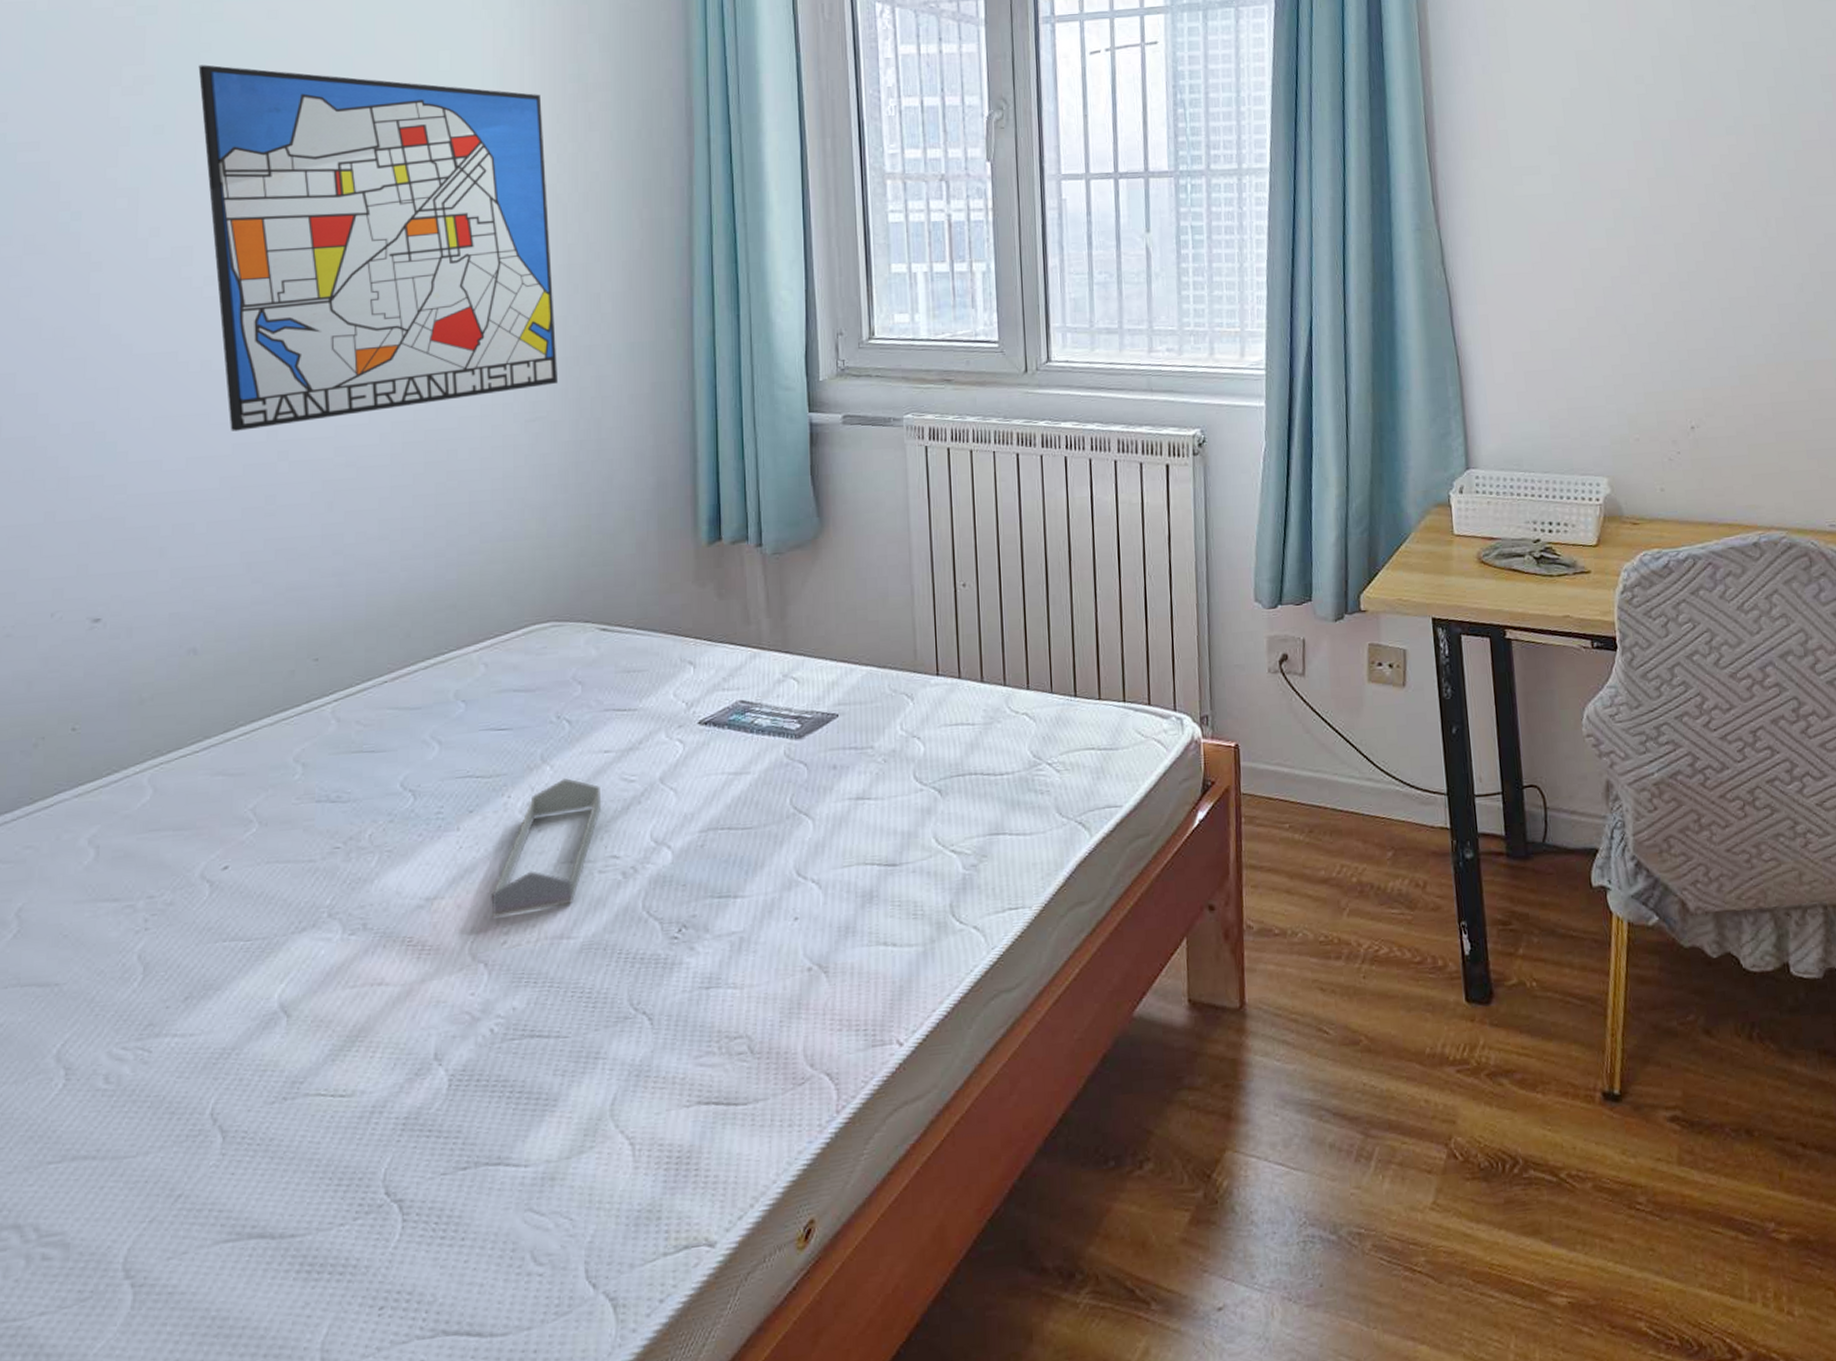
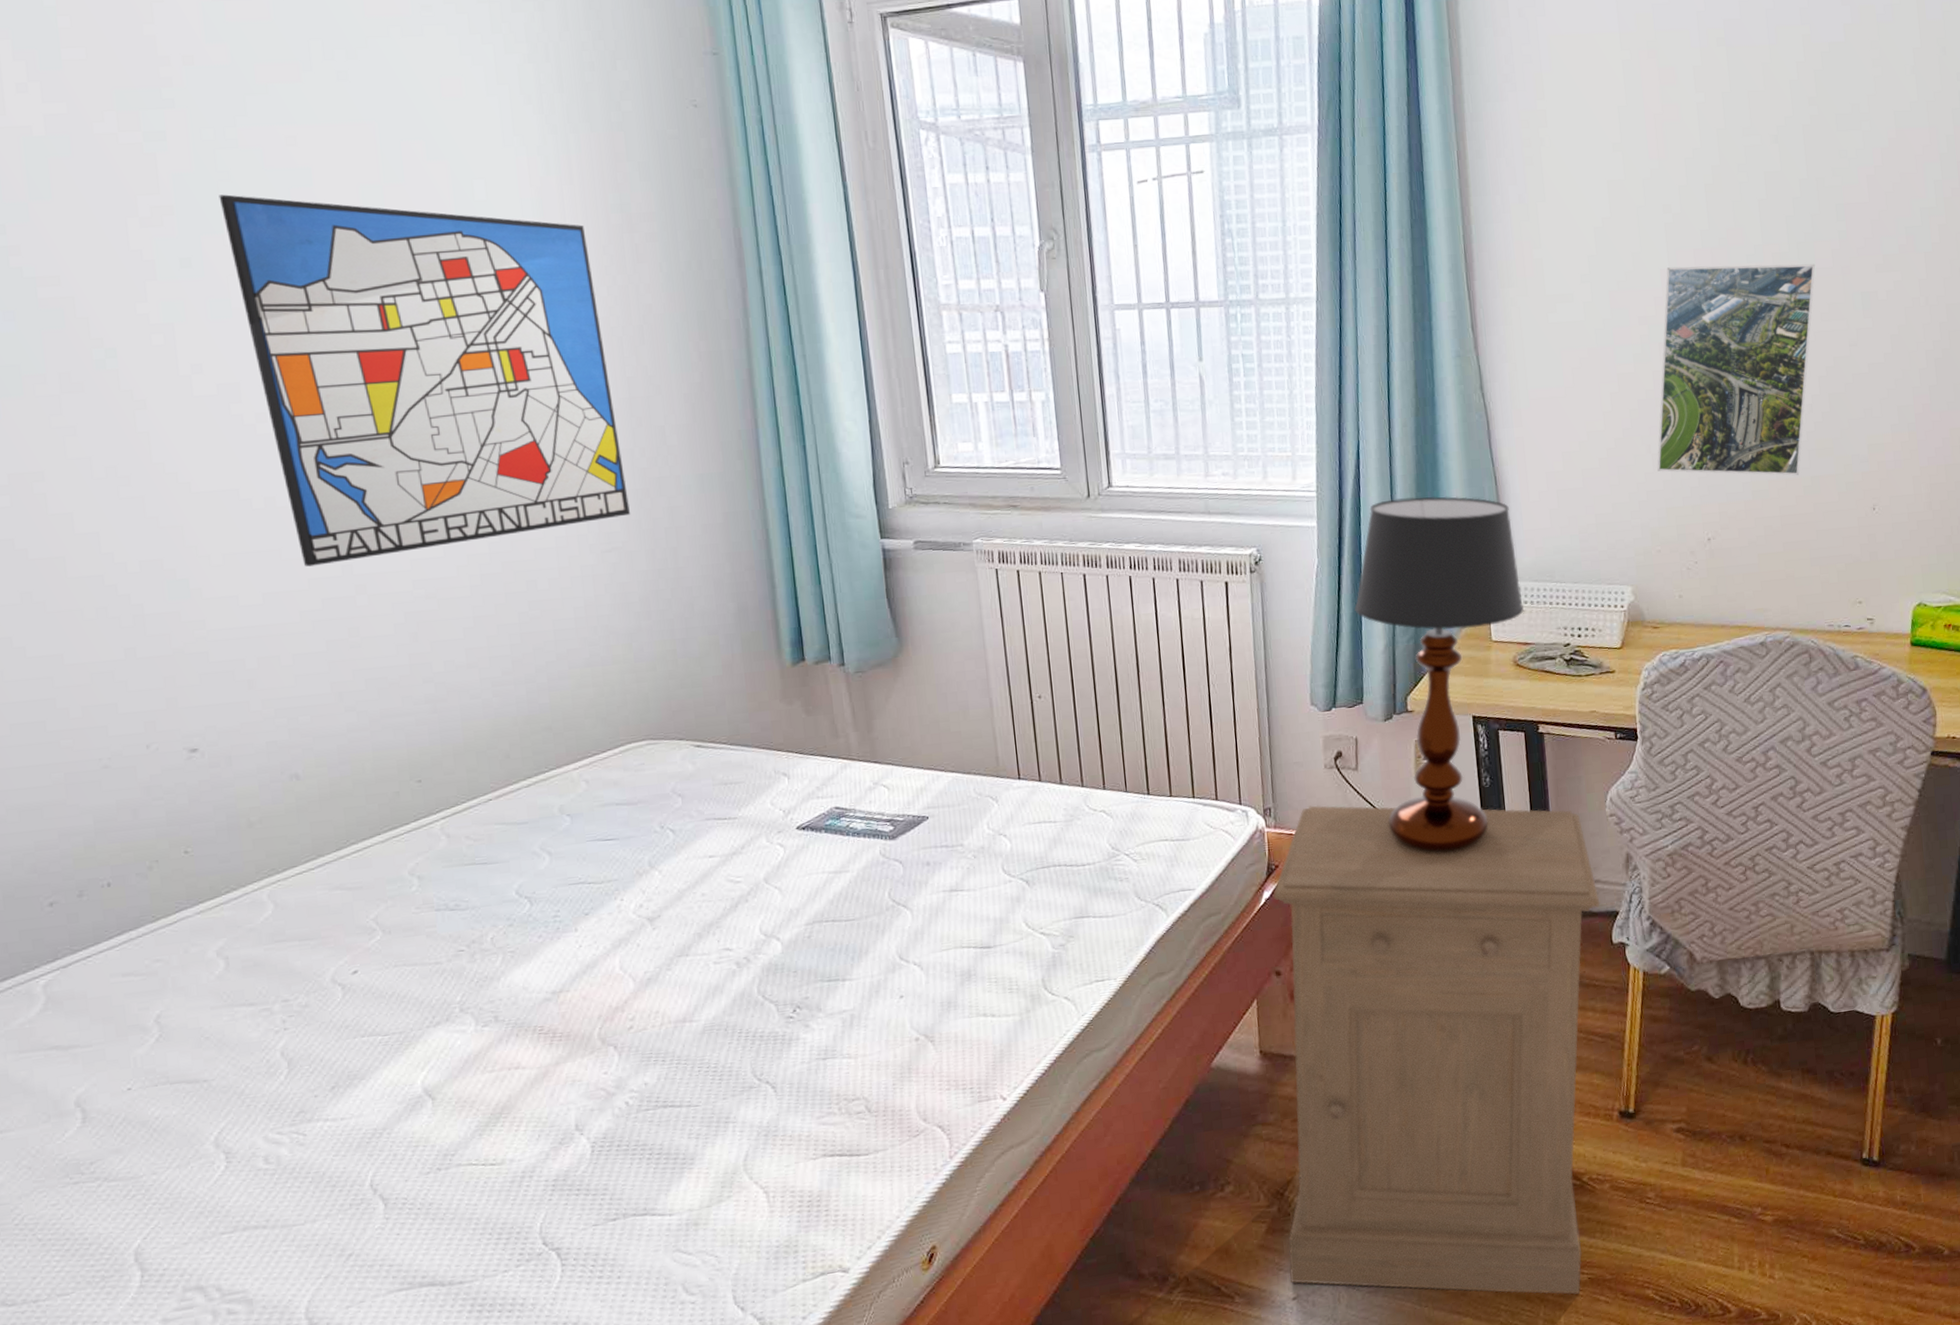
tray: present [491,778,602,917] -> none [614,881,711,1006]
cabinet: none [1208,714,1577,1323] -> present [1273,805,1600,1295]
table lamp: none [1304,376,1489,773] -> present [1354,496,1524,853]
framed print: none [1633,136,1801,360] -> present [1657,264,1816,476]

